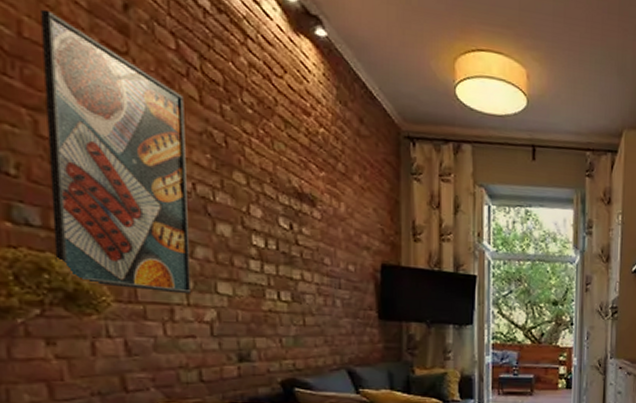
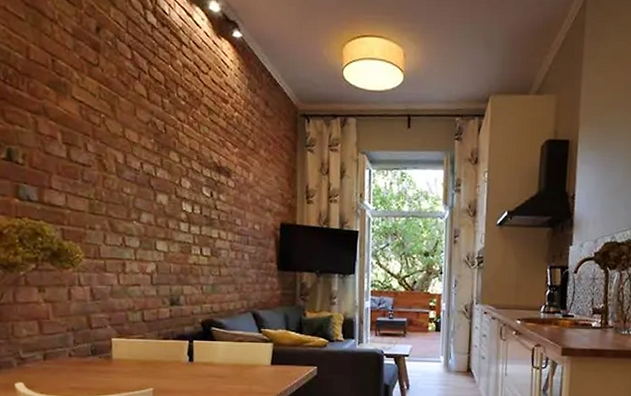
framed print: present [41,9,190,294] -> none [42,37,137,251]

